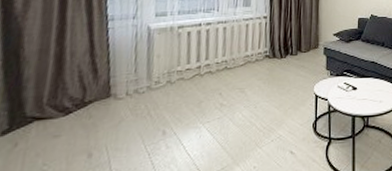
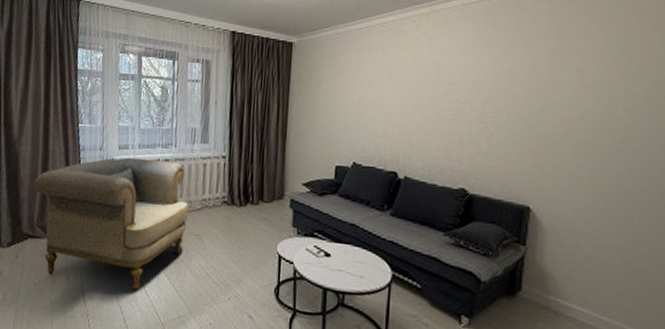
armchair: none [43,23,232,156] -> present [34,157,189,290]

